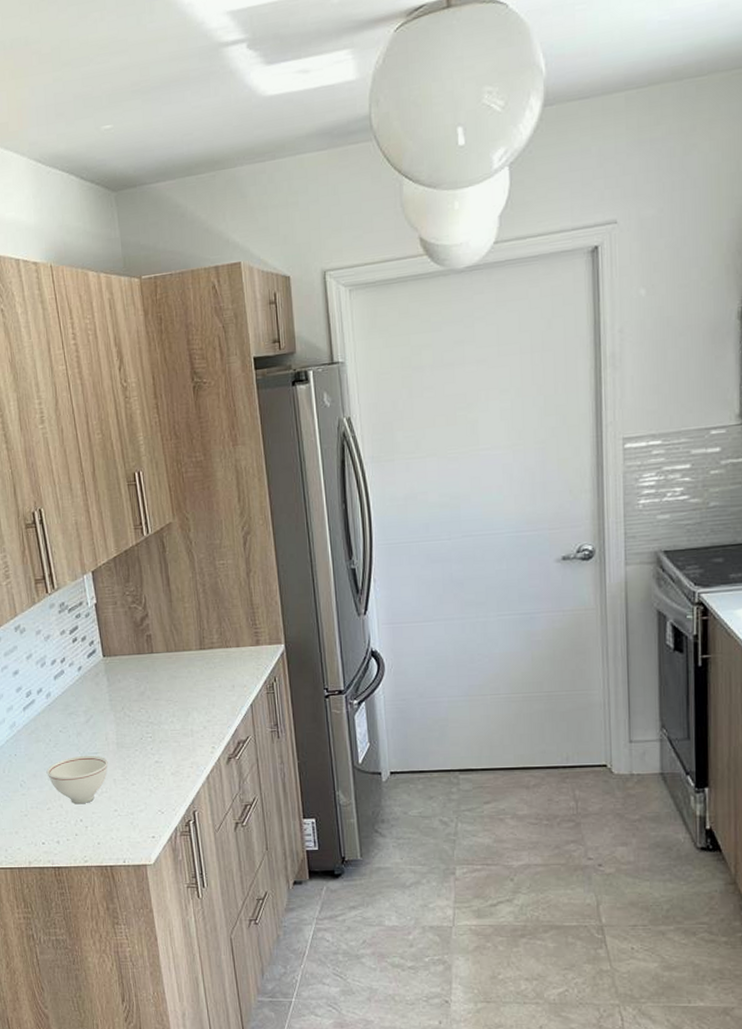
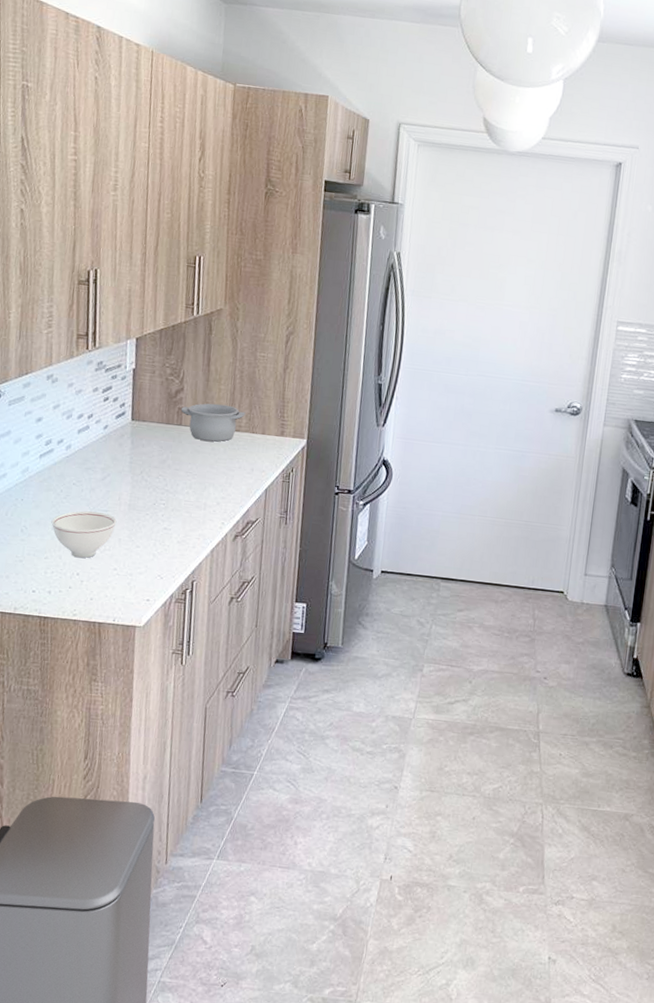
cooking pot: none [149,623,216,665] -> present [181,403,246,442]

